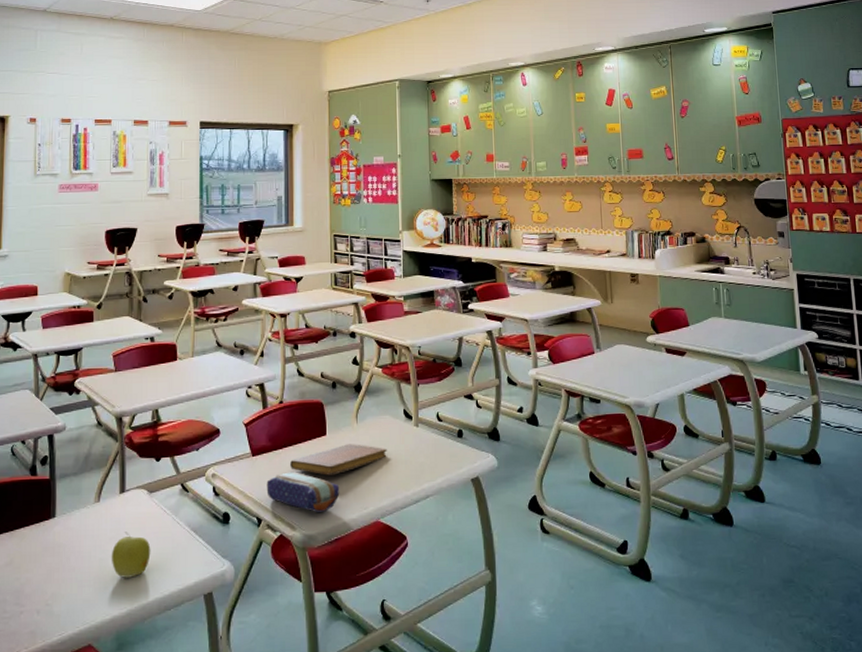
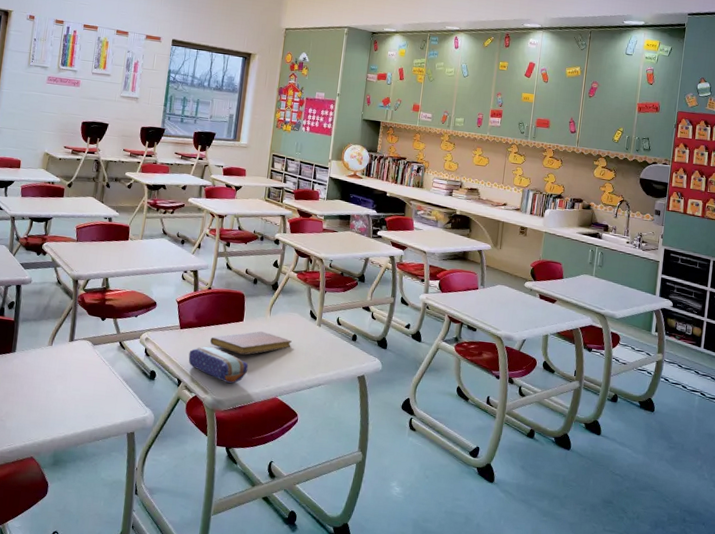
apple: present [111,532,151,578] -> none [56,373,89,410]

